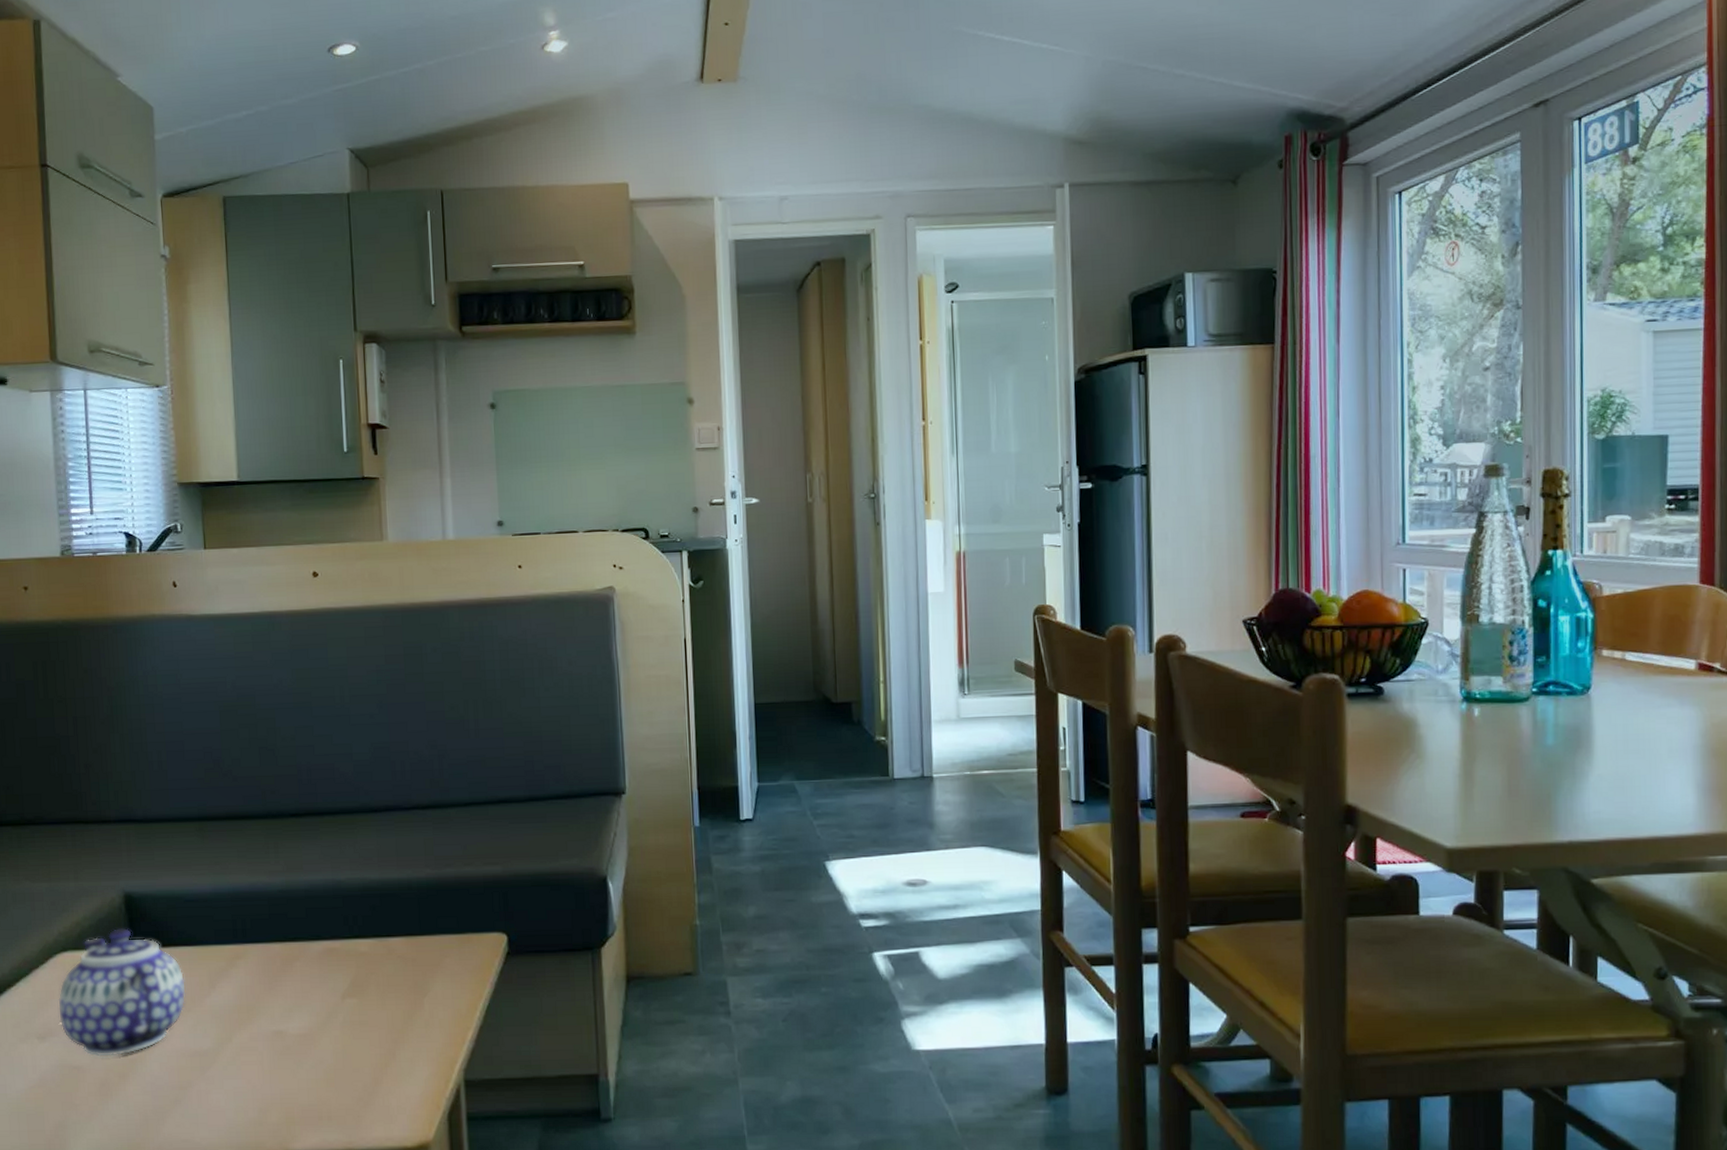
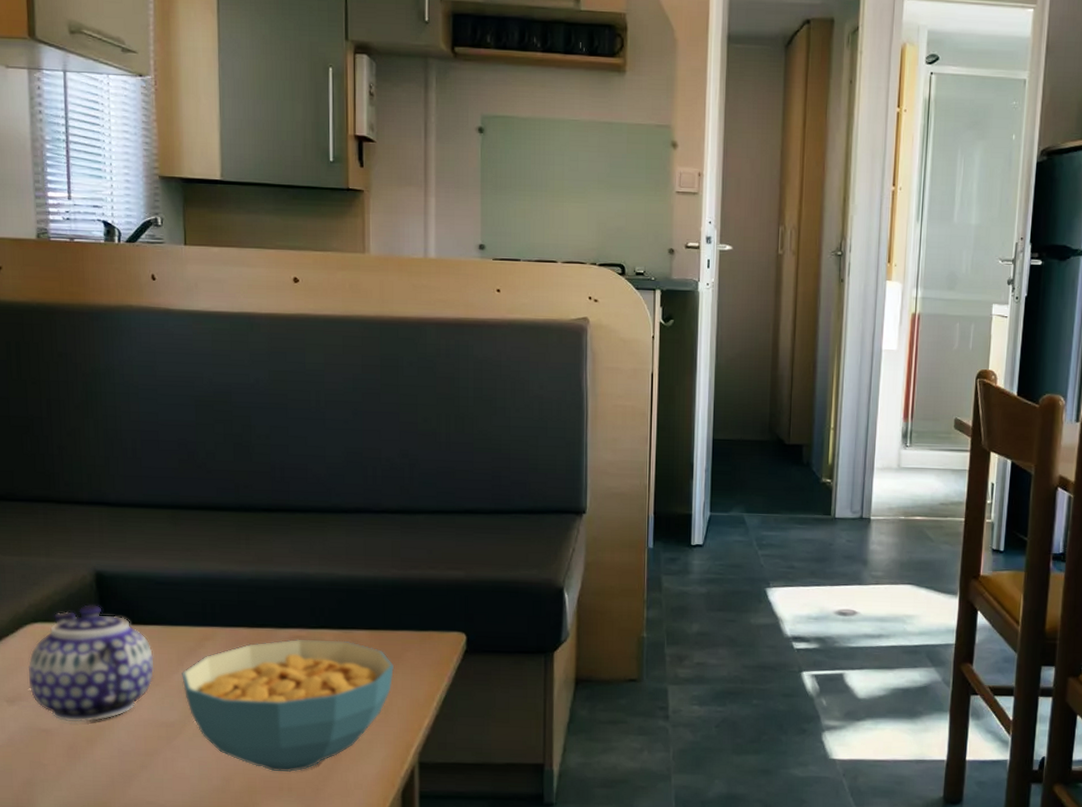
cereal bowl: none [214,950,434,1100] -> present [182,639,395,773]

